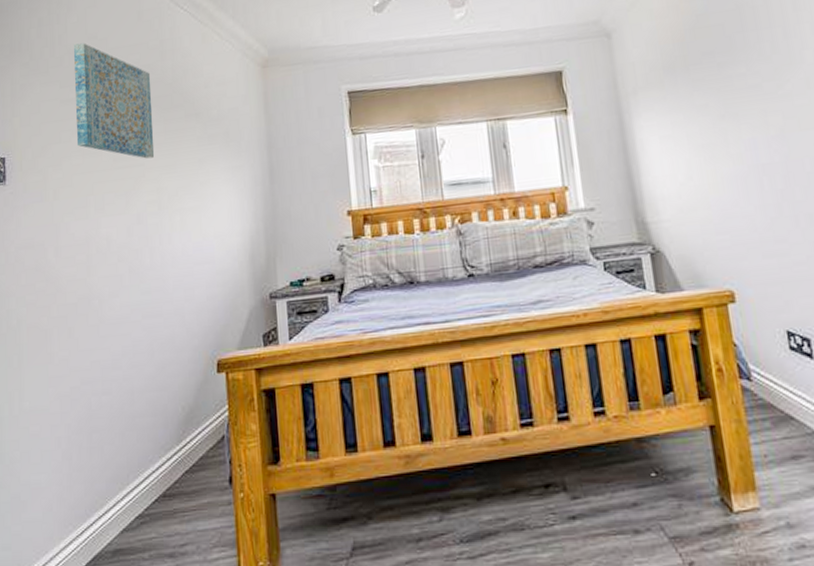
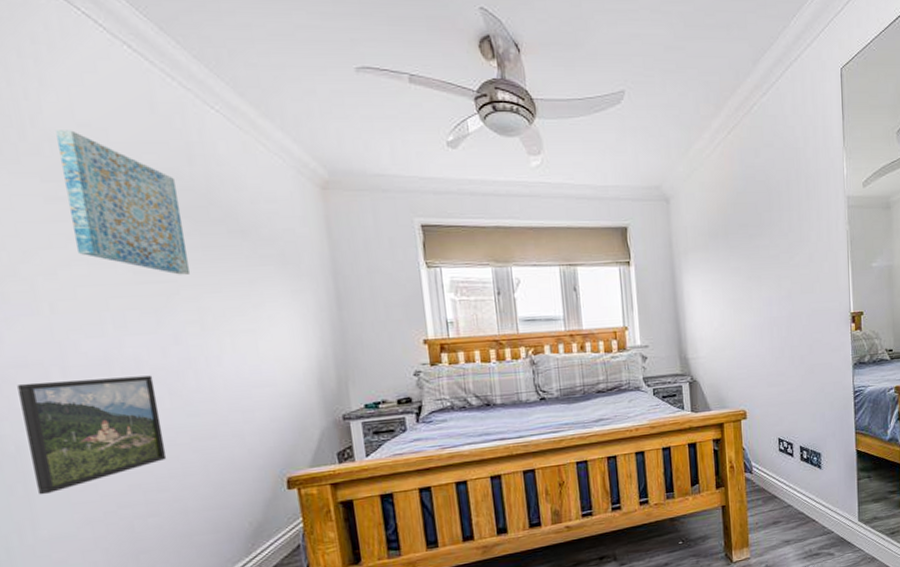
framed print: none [25,254,122,368] -> present [17,375,167,495]

